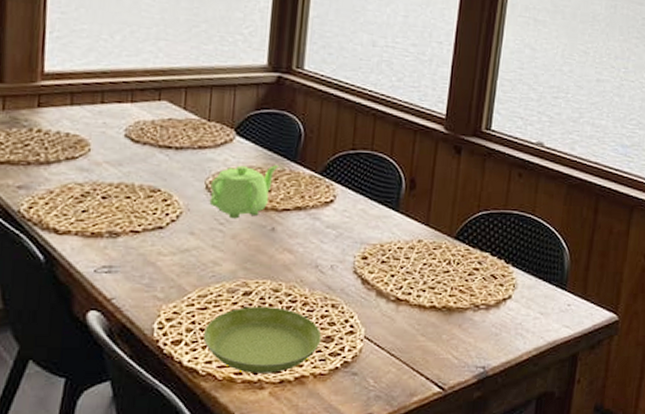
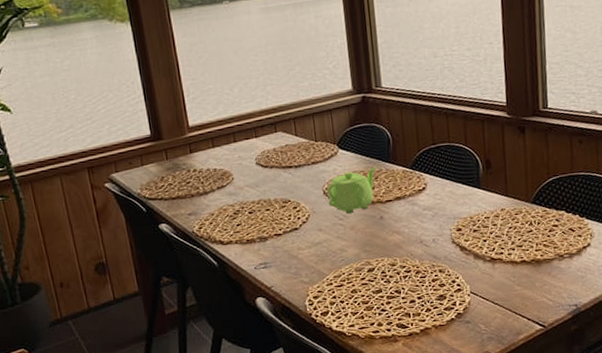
saucer: present [203,306,322,373] -> none [343,277,436,331]

